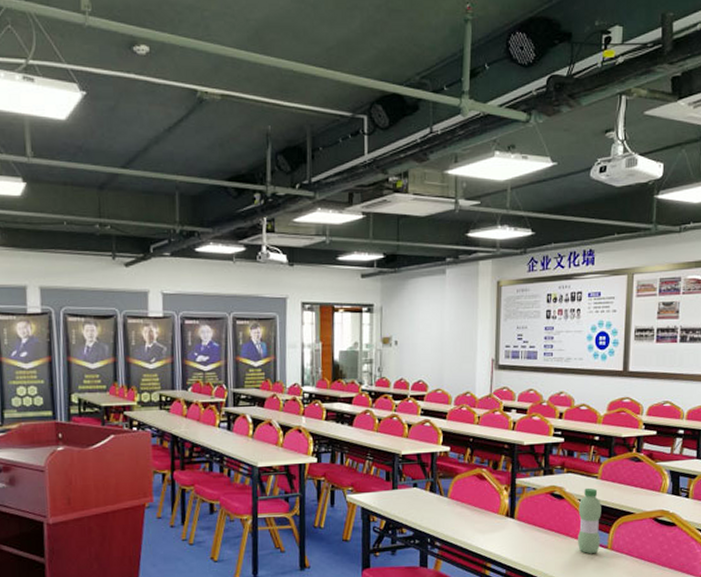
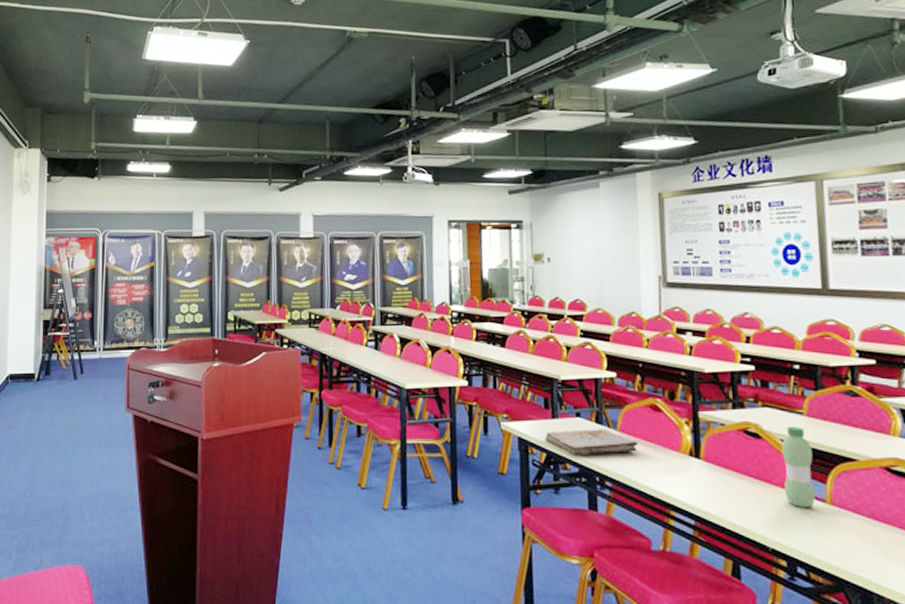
book: none [385,497,464,521] -> present [545,429,638,455]

